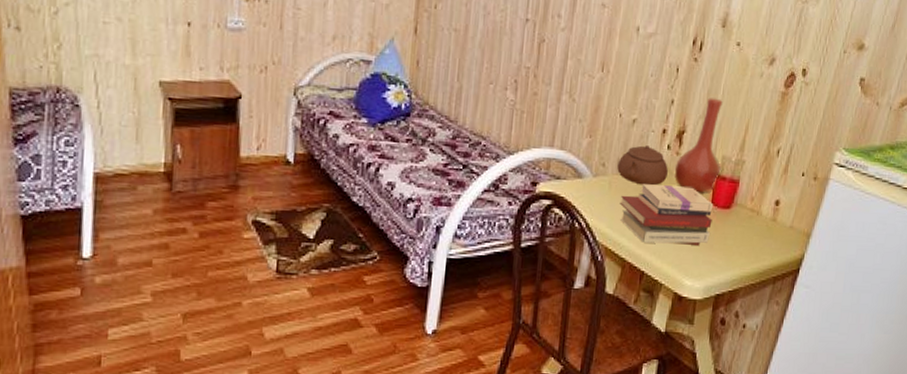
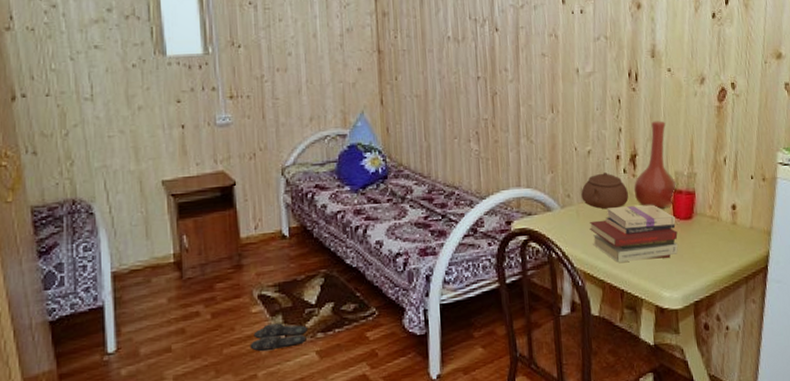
slippers: none [238,252,301,280] -> present [251,323,307,351]

